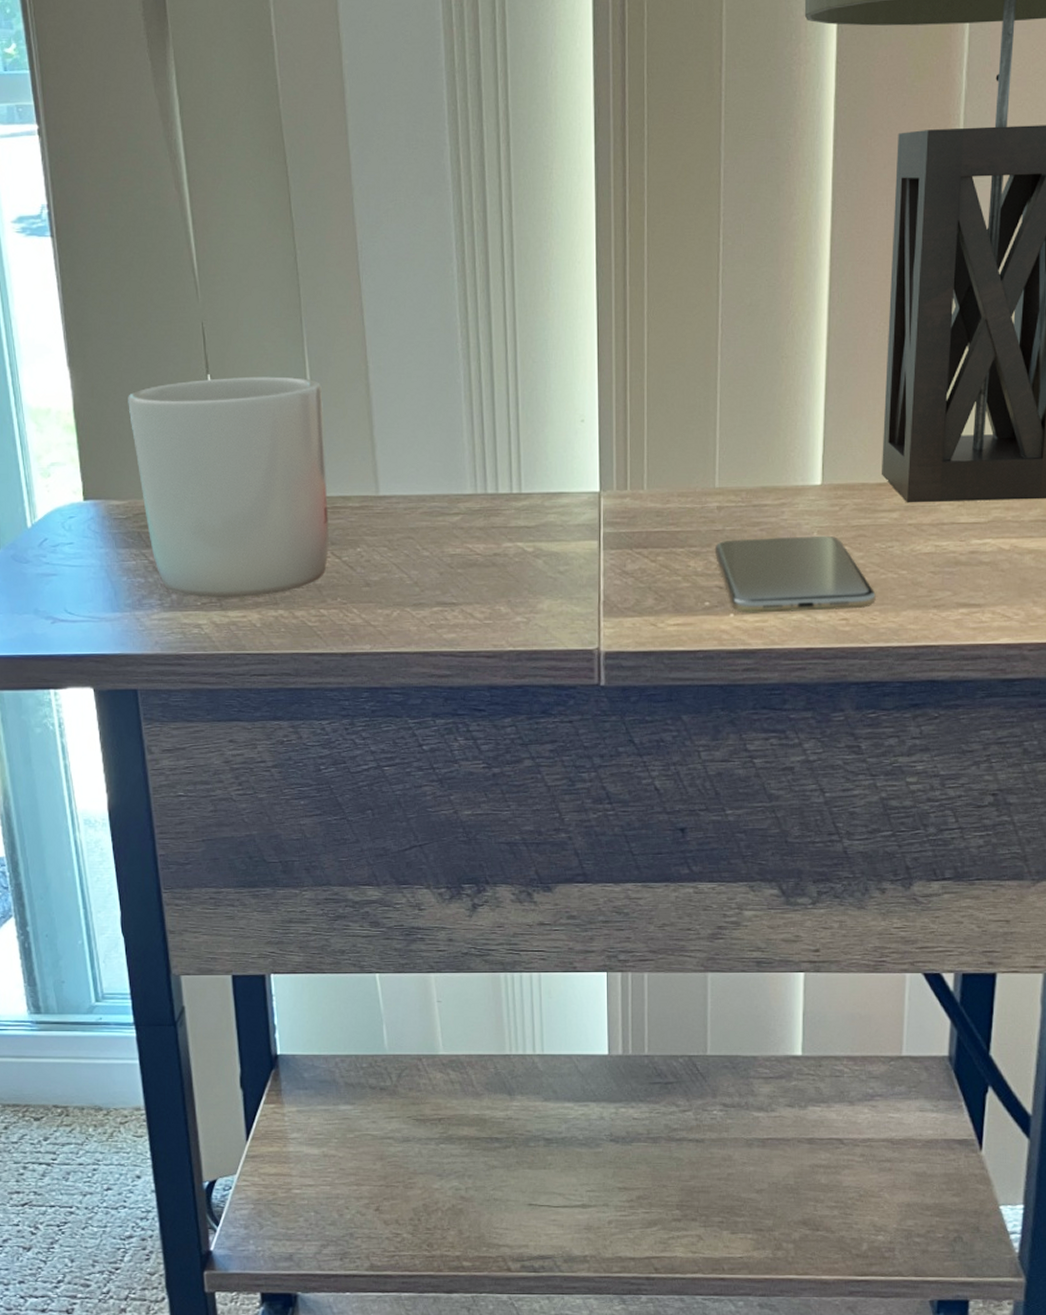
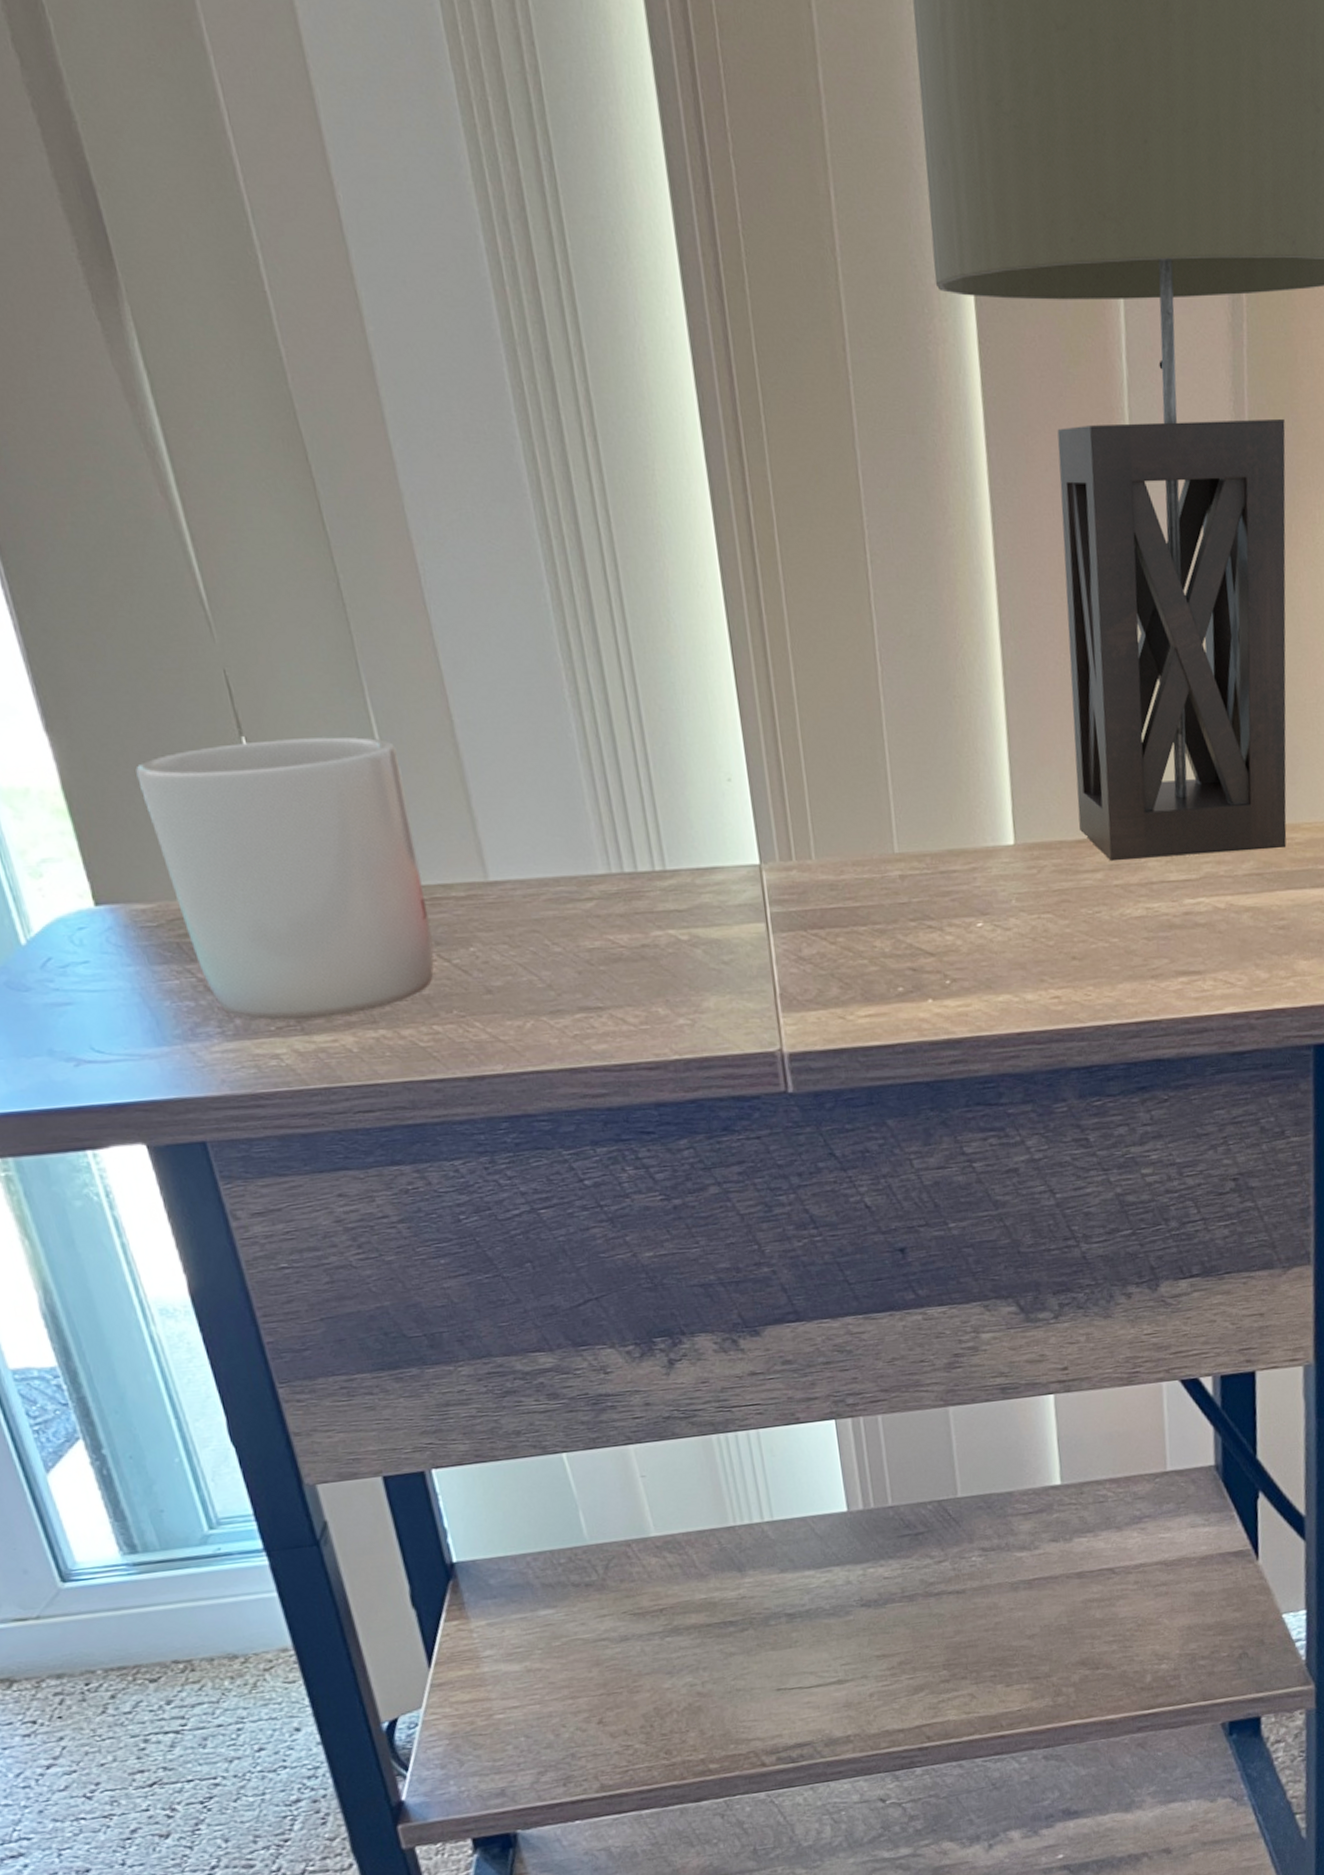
smartphone: present [714,535,876,613] -> none [901,902,1088,998]

